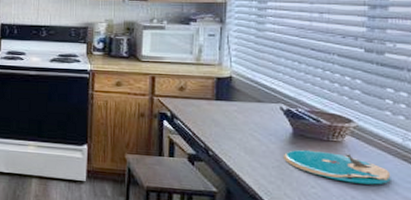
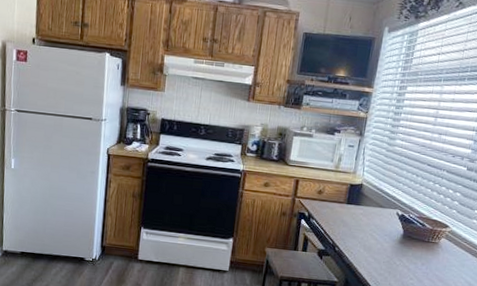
plate: present [284,149,391,185] -> none [393,248,469,278]

